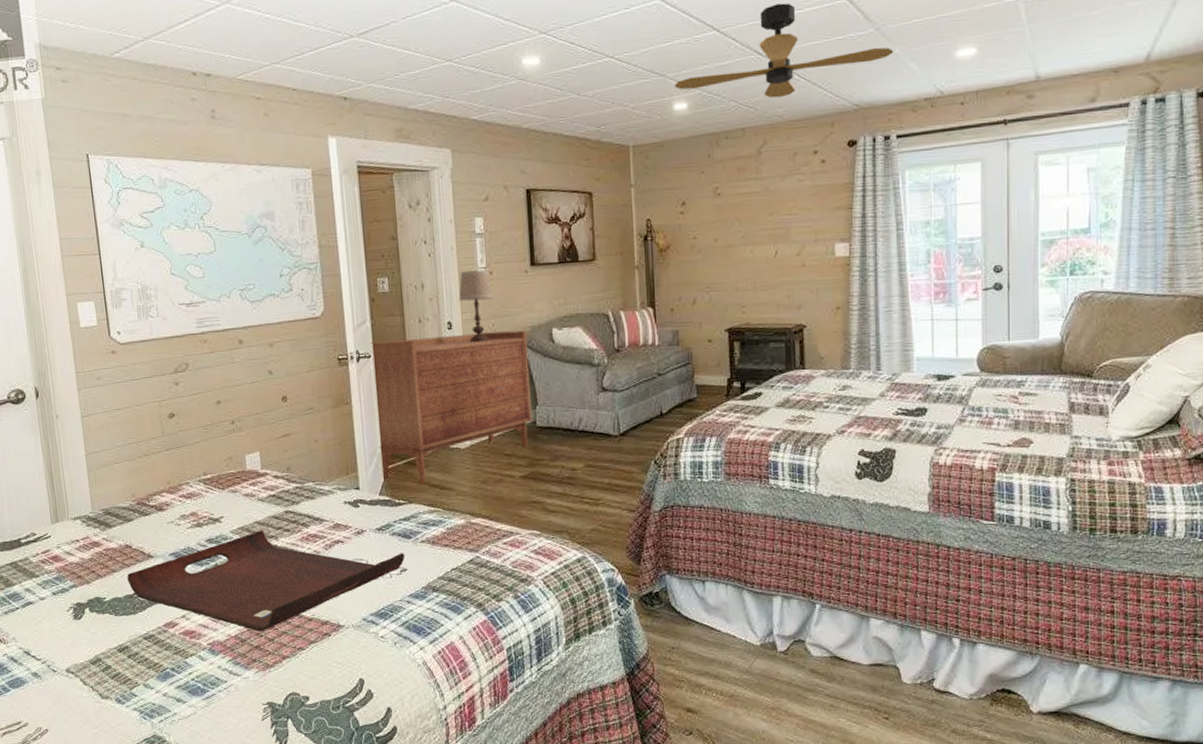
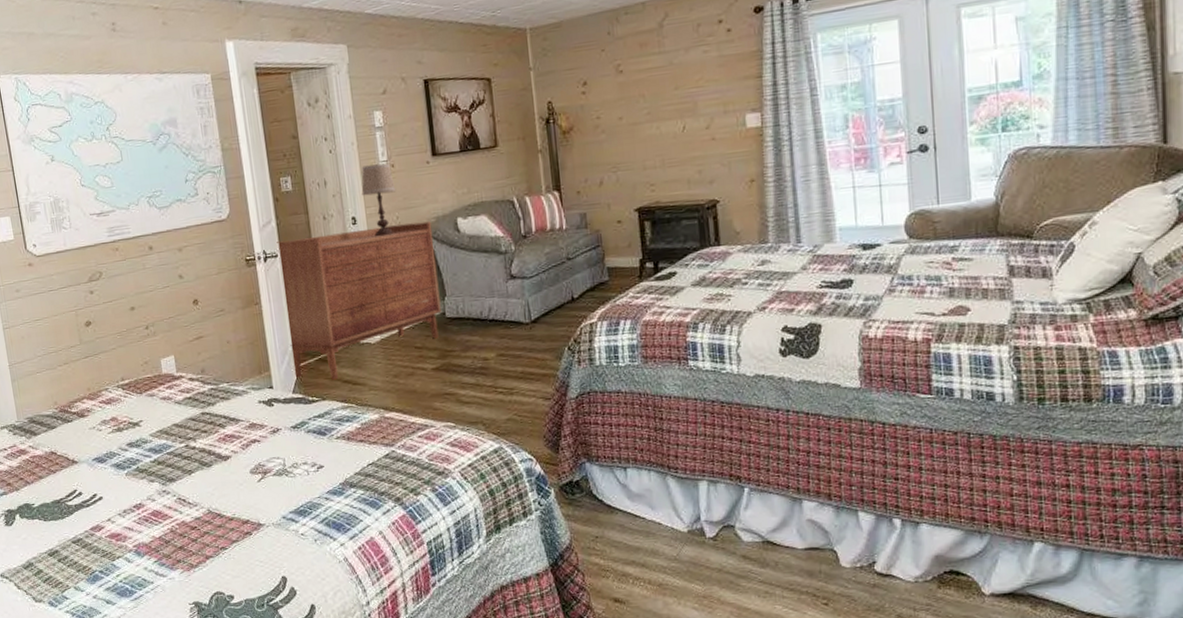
serving tray: present [127,530,405,632] -> none [53,432,321,533]

